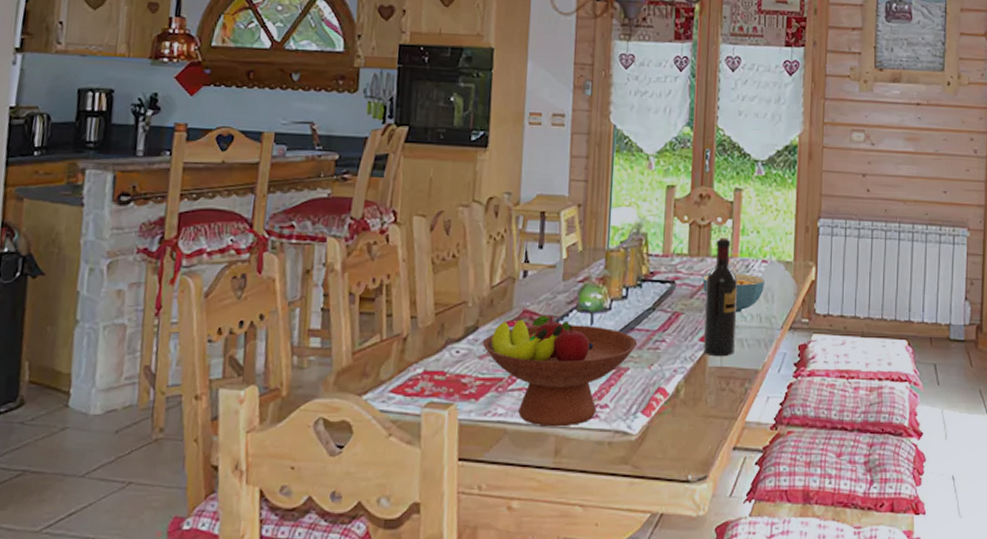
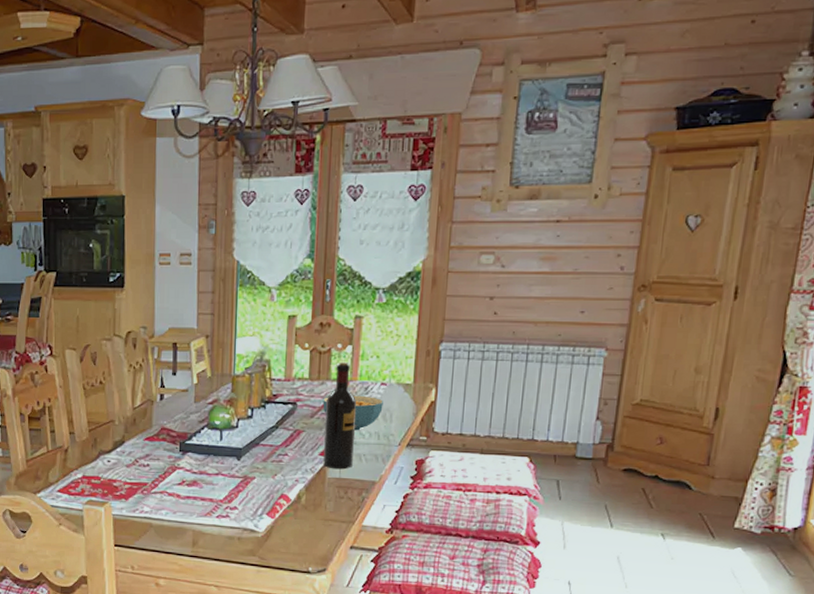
fruit bowl: present [483,316,638,427] -> none [129,432,262,524]

